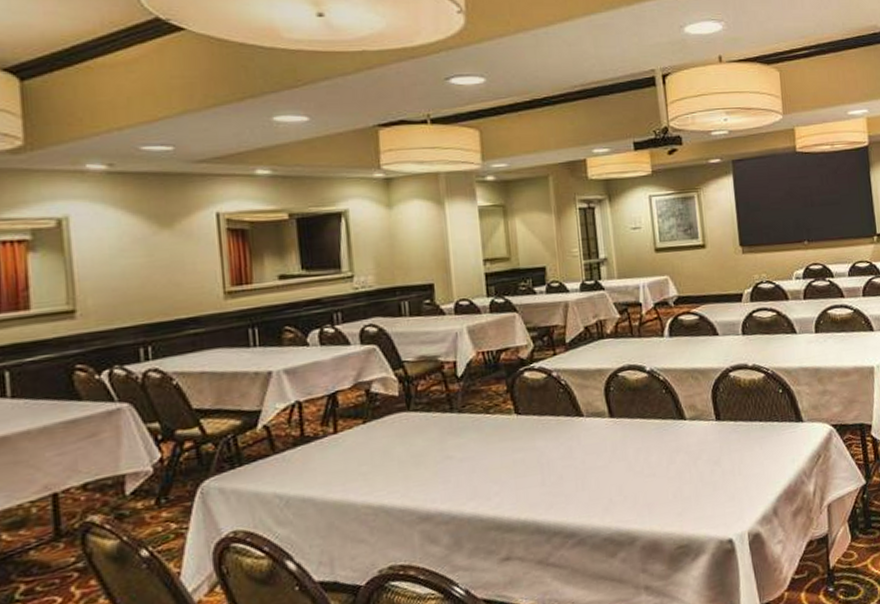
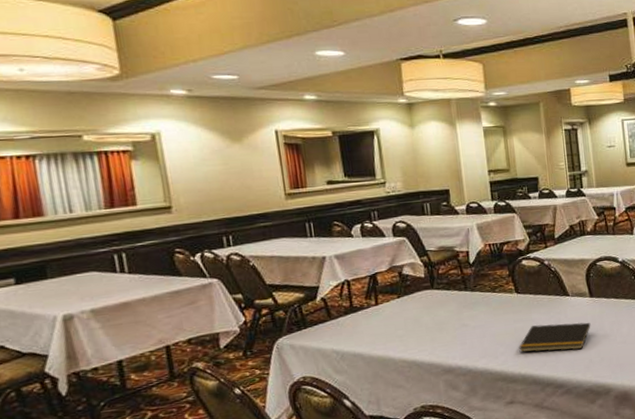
notepad: none [518,450,611,492] -> present [519,322,591,353]

